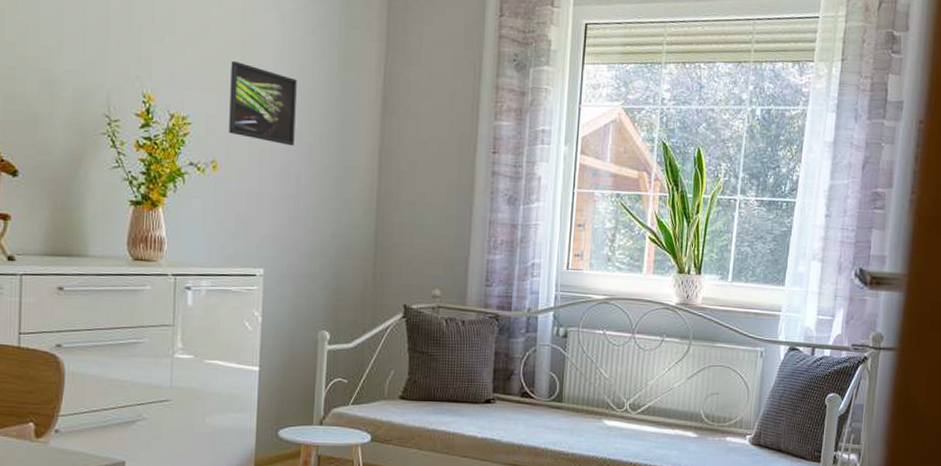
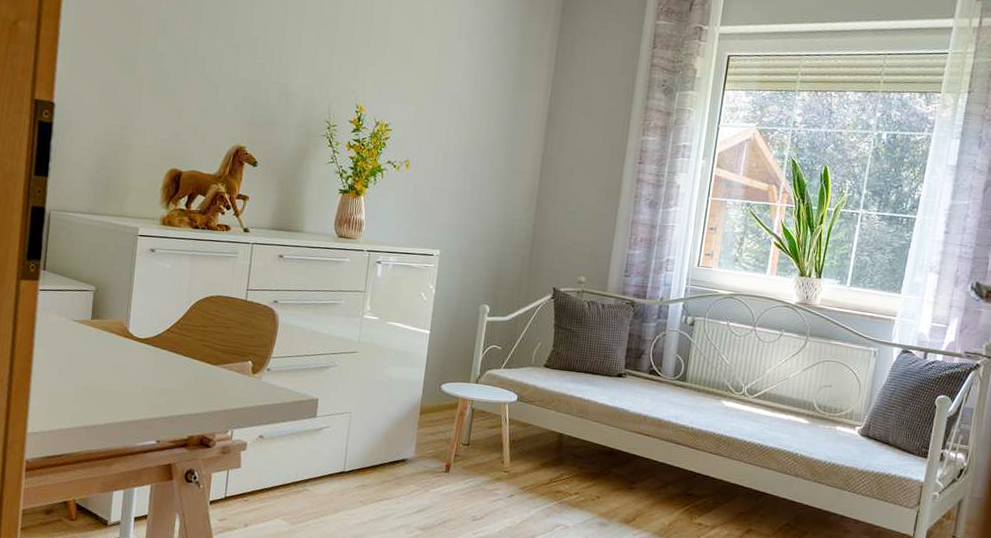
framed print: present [229,60,297,146] -> none [421,80,479,151]

